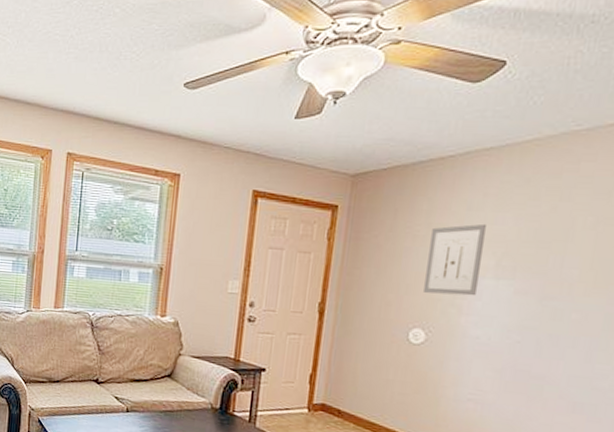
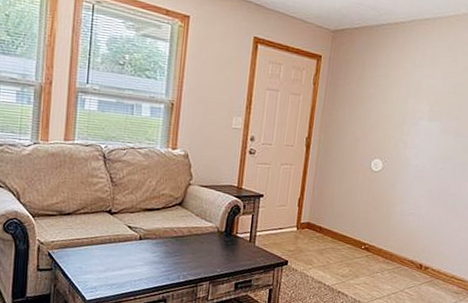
wall art: present [424,223,486,296] -> none [382,77,424,134]

